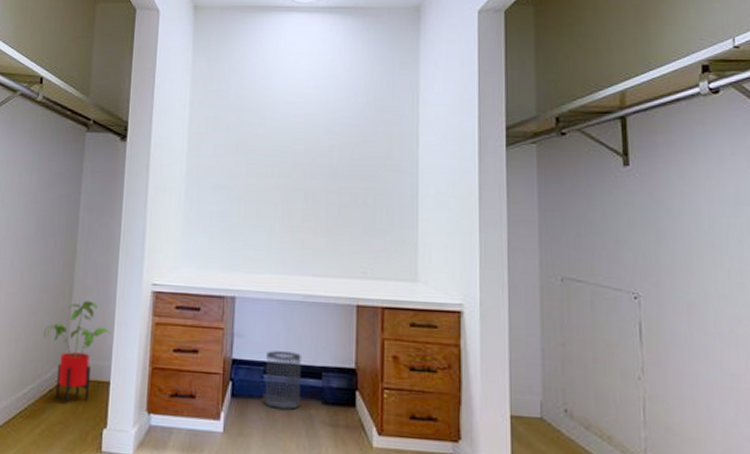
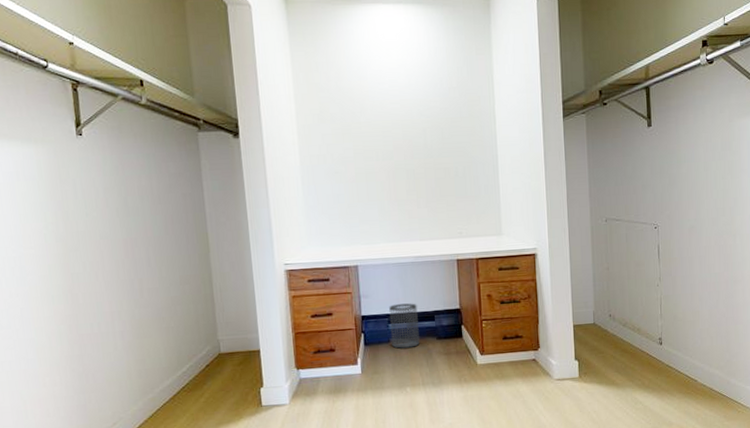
house plant: present [43,300,111,403] -> none [191,285,254,373]

